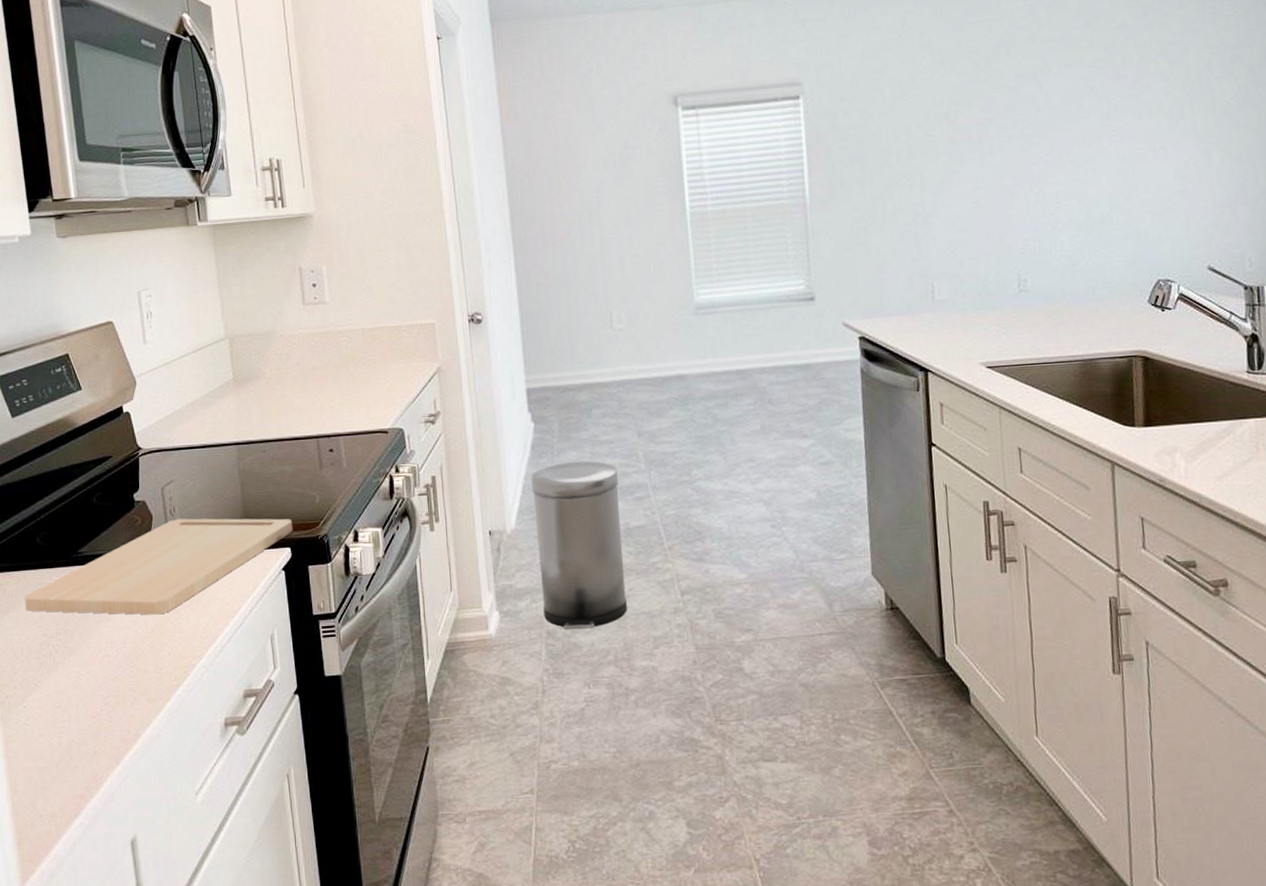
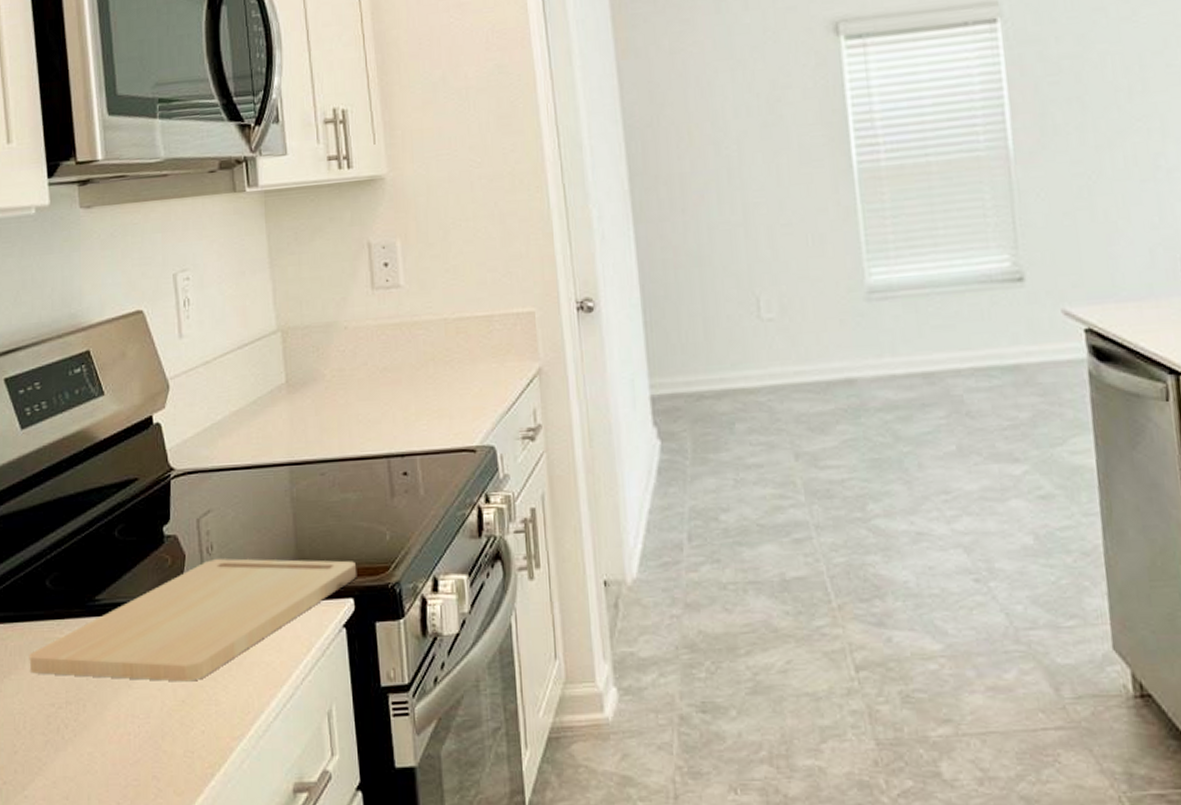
pedal bin: present [531,461,627,630] -> none [657,491,785,715]

